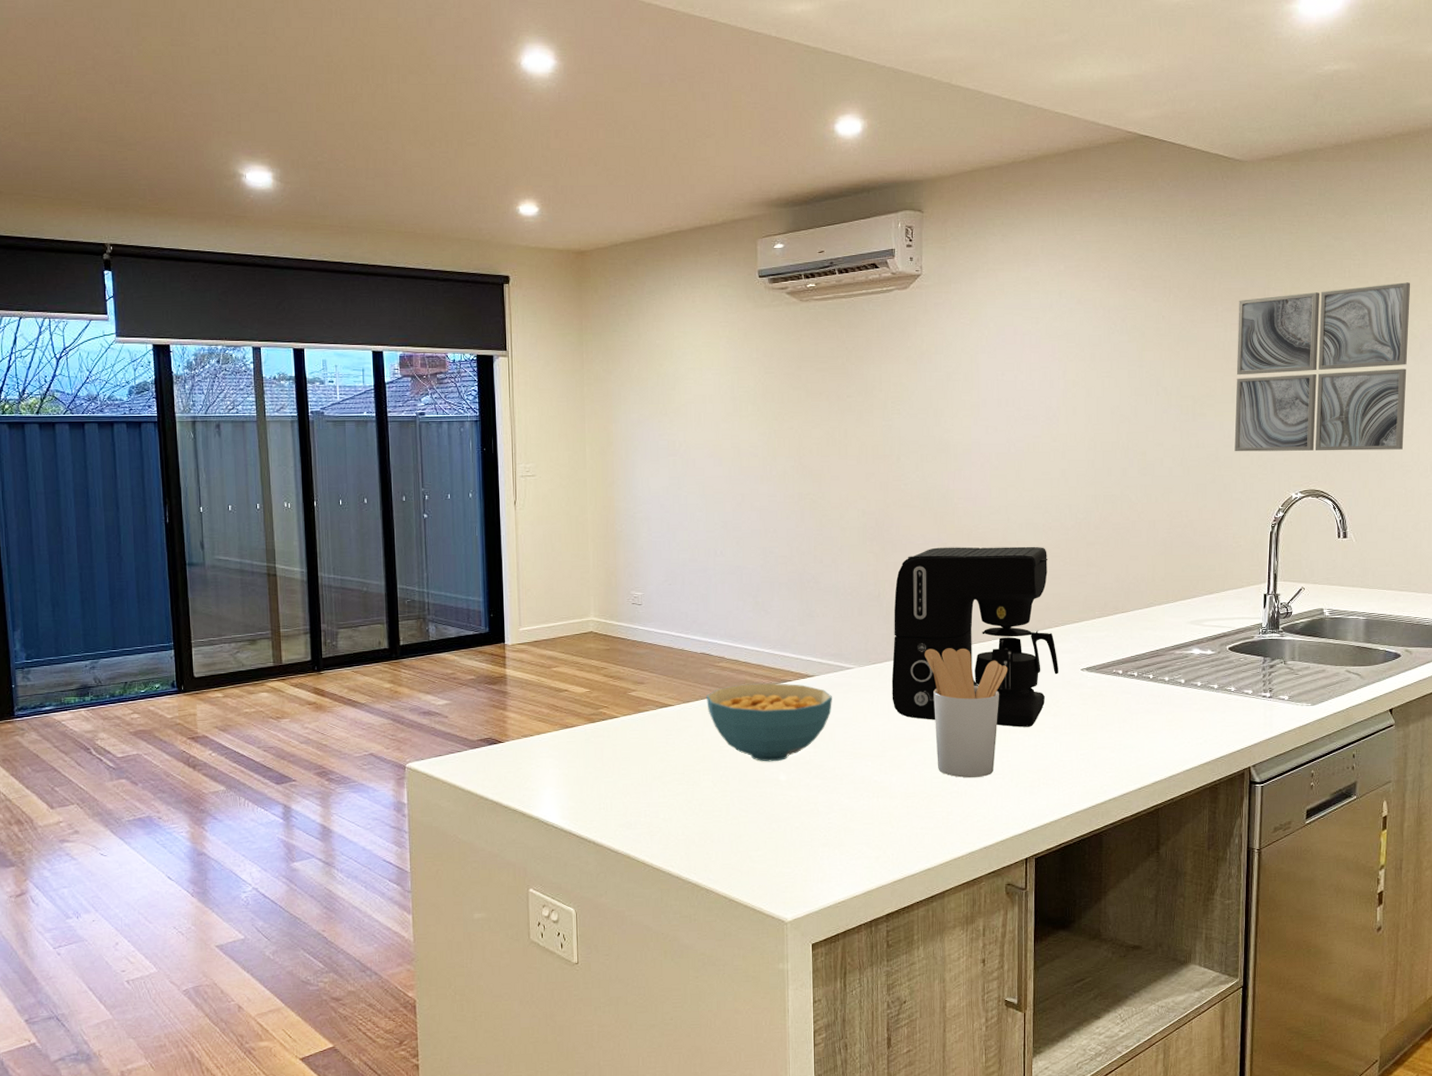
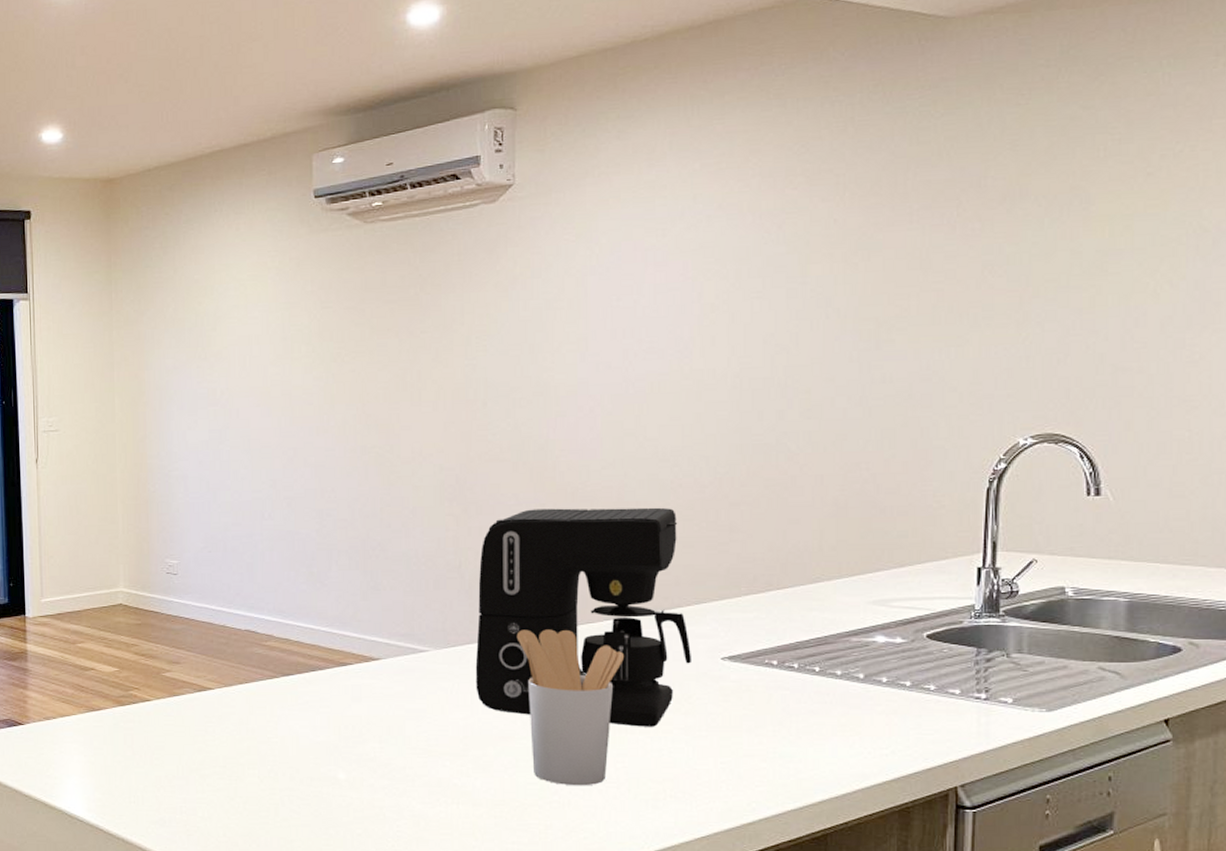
cereal bowl: present [706,682,832,762] -> none [252,665,402,757]
wall art: present [1234,282,1411,452] -> none [935,159,1199,387]

